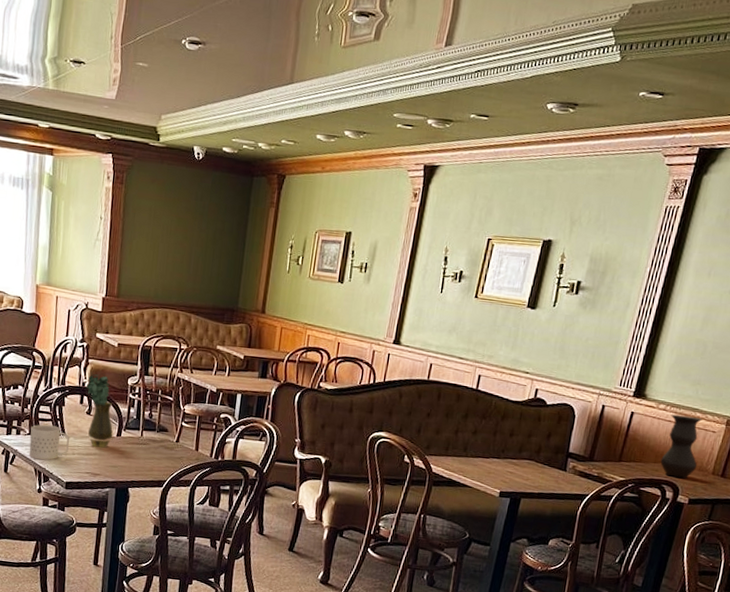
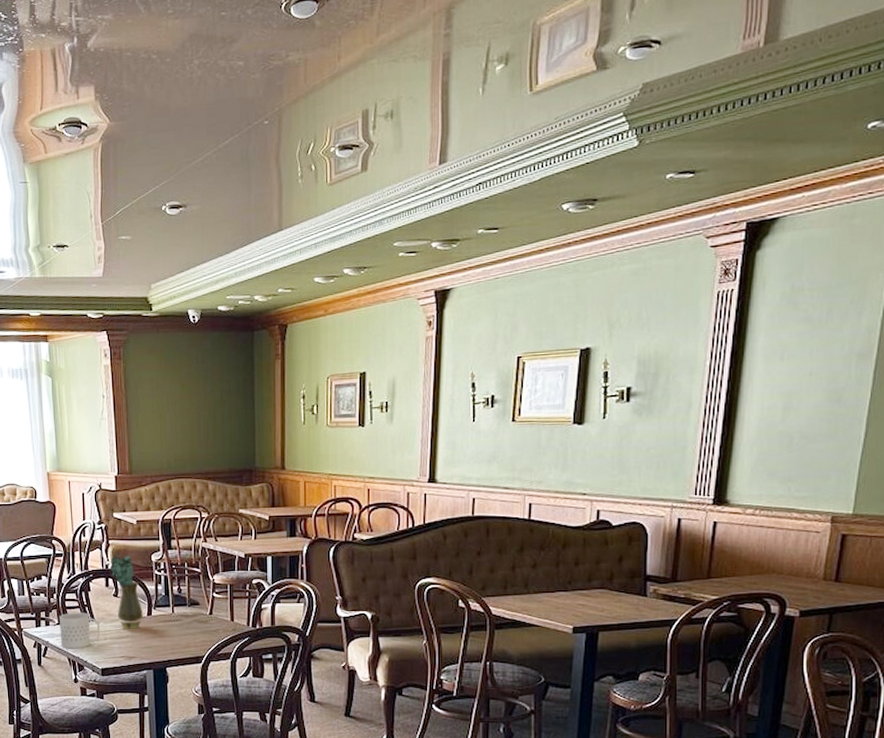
vase: present [660,414,702,479] -> none [758,518,804,589]

